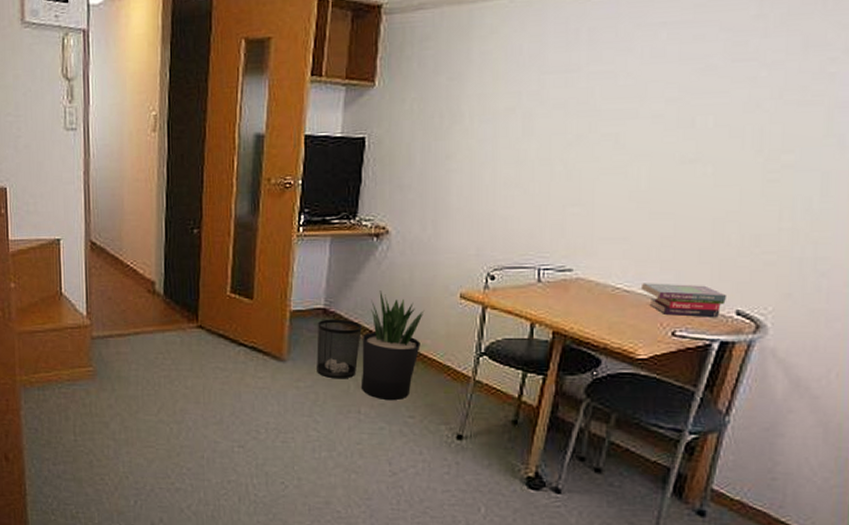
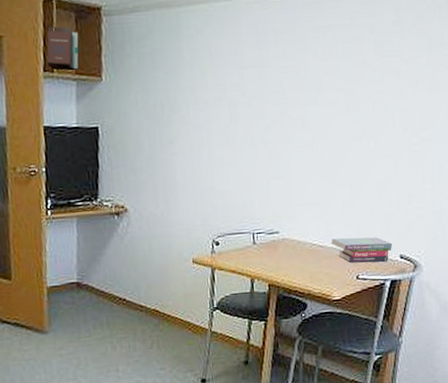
books: none [315,26,354,76] -> present [46,26,80,71]
waste bin: present [317,319,362,379] -> none [73,290,113,344]
planter: present [361,290,425,400] -> none [114,262,165,357]

